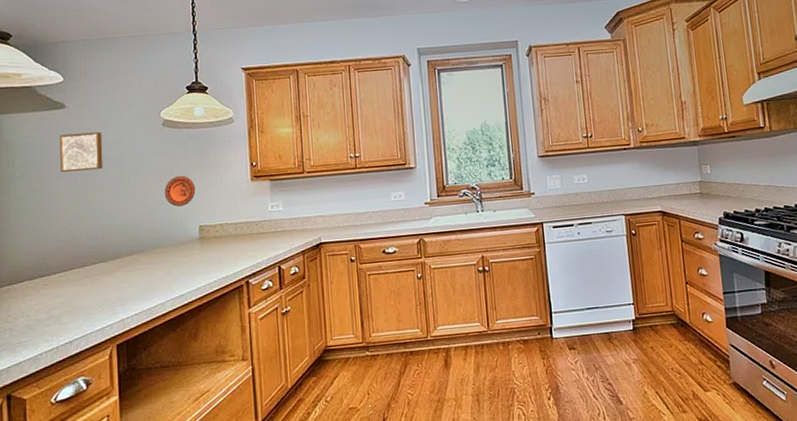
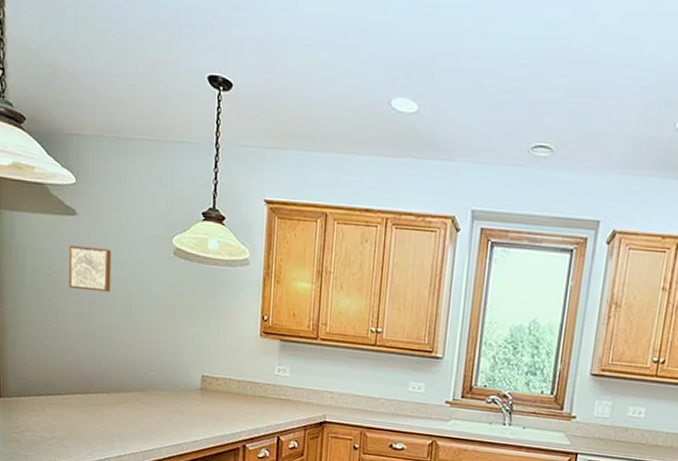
decorative plate: present [164,175,196,207] -> none [169,315,202,351]

